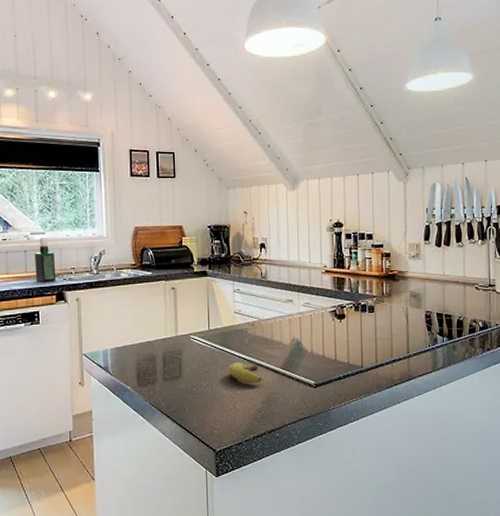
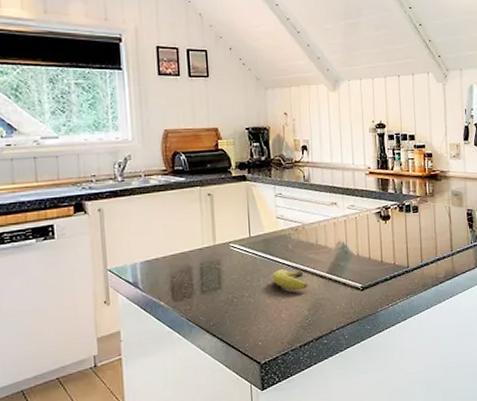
spray bottle: present [34,238,57,282] -> none [46,142,74,192]

